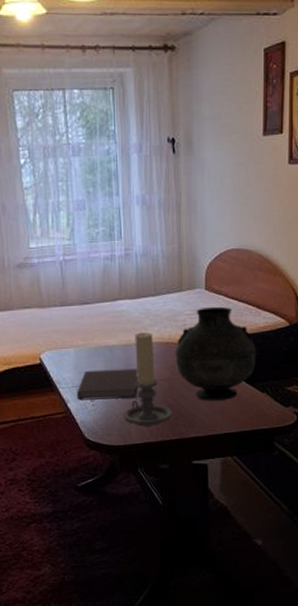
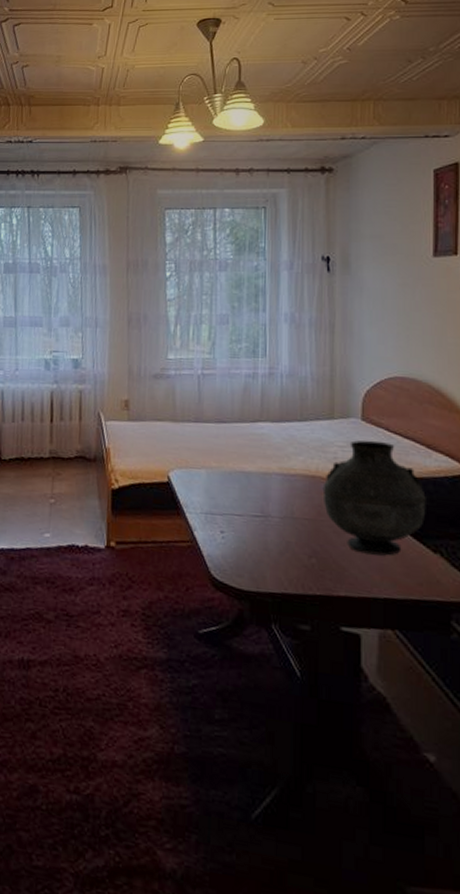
notebook: present [76,368,138,400] -> none [204,496,278,537]
candle holder: present [123,332,173,427] -> none [258,460,318,575]

